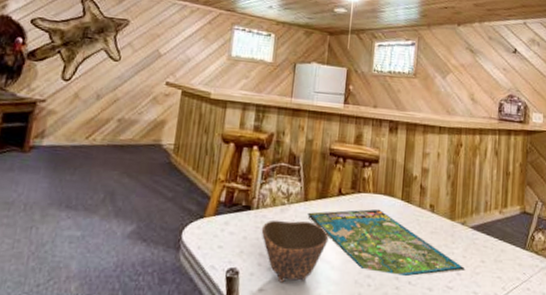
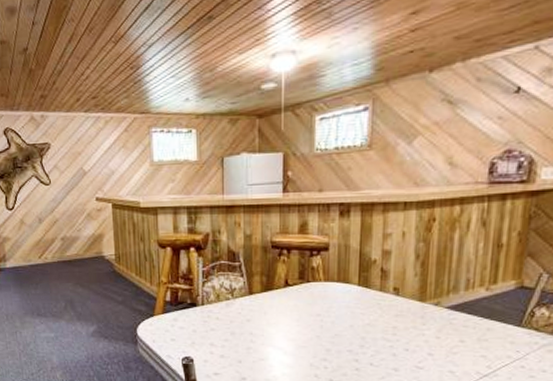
bowl: present [261,219,329,283] -> none [209,314,278,368]
board game: present [308,209,464,277] -> none [254,296,438,359]

